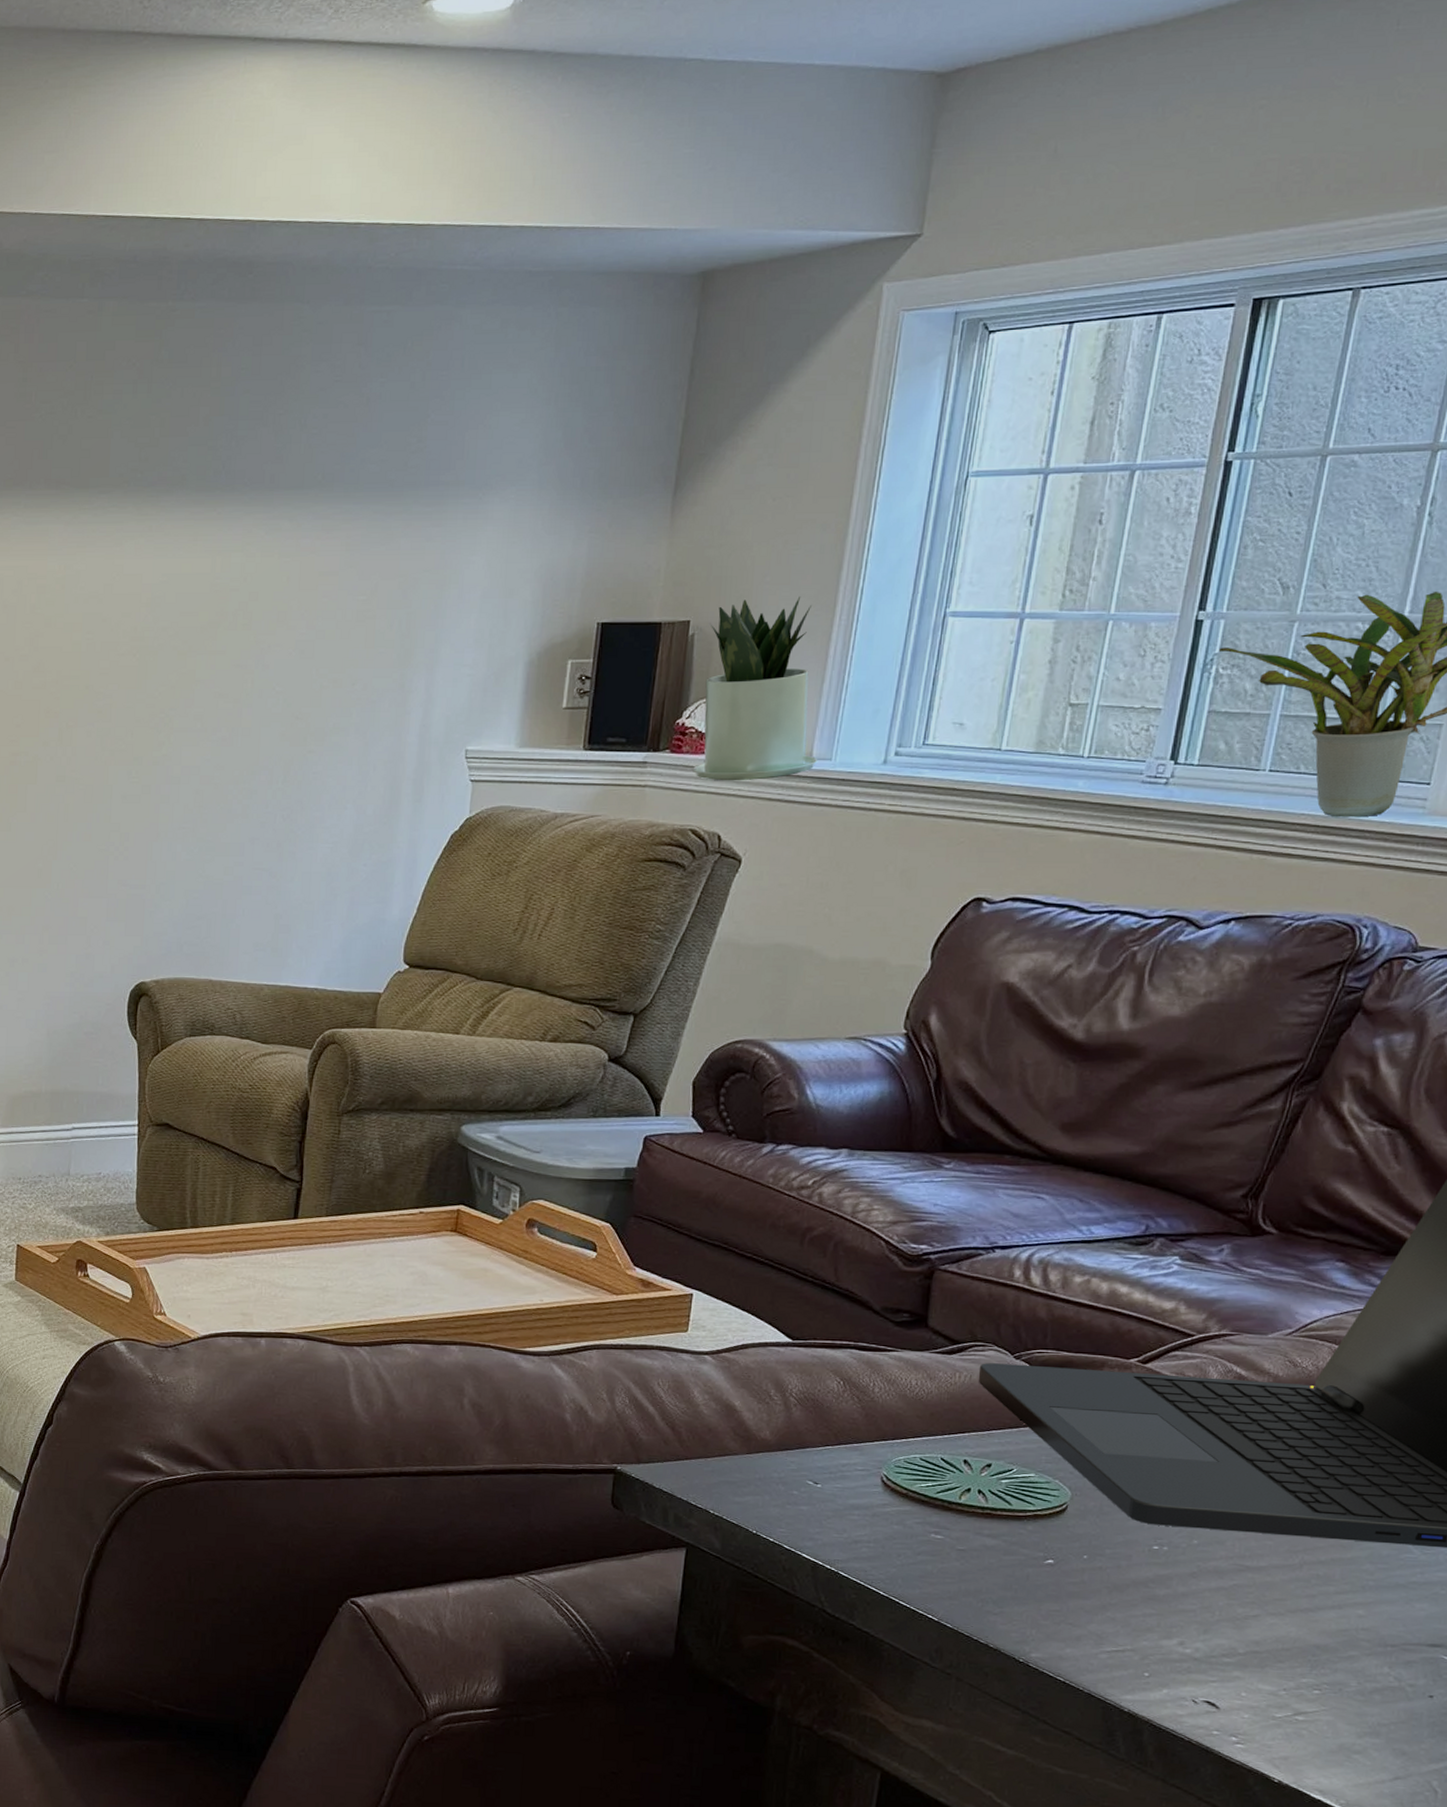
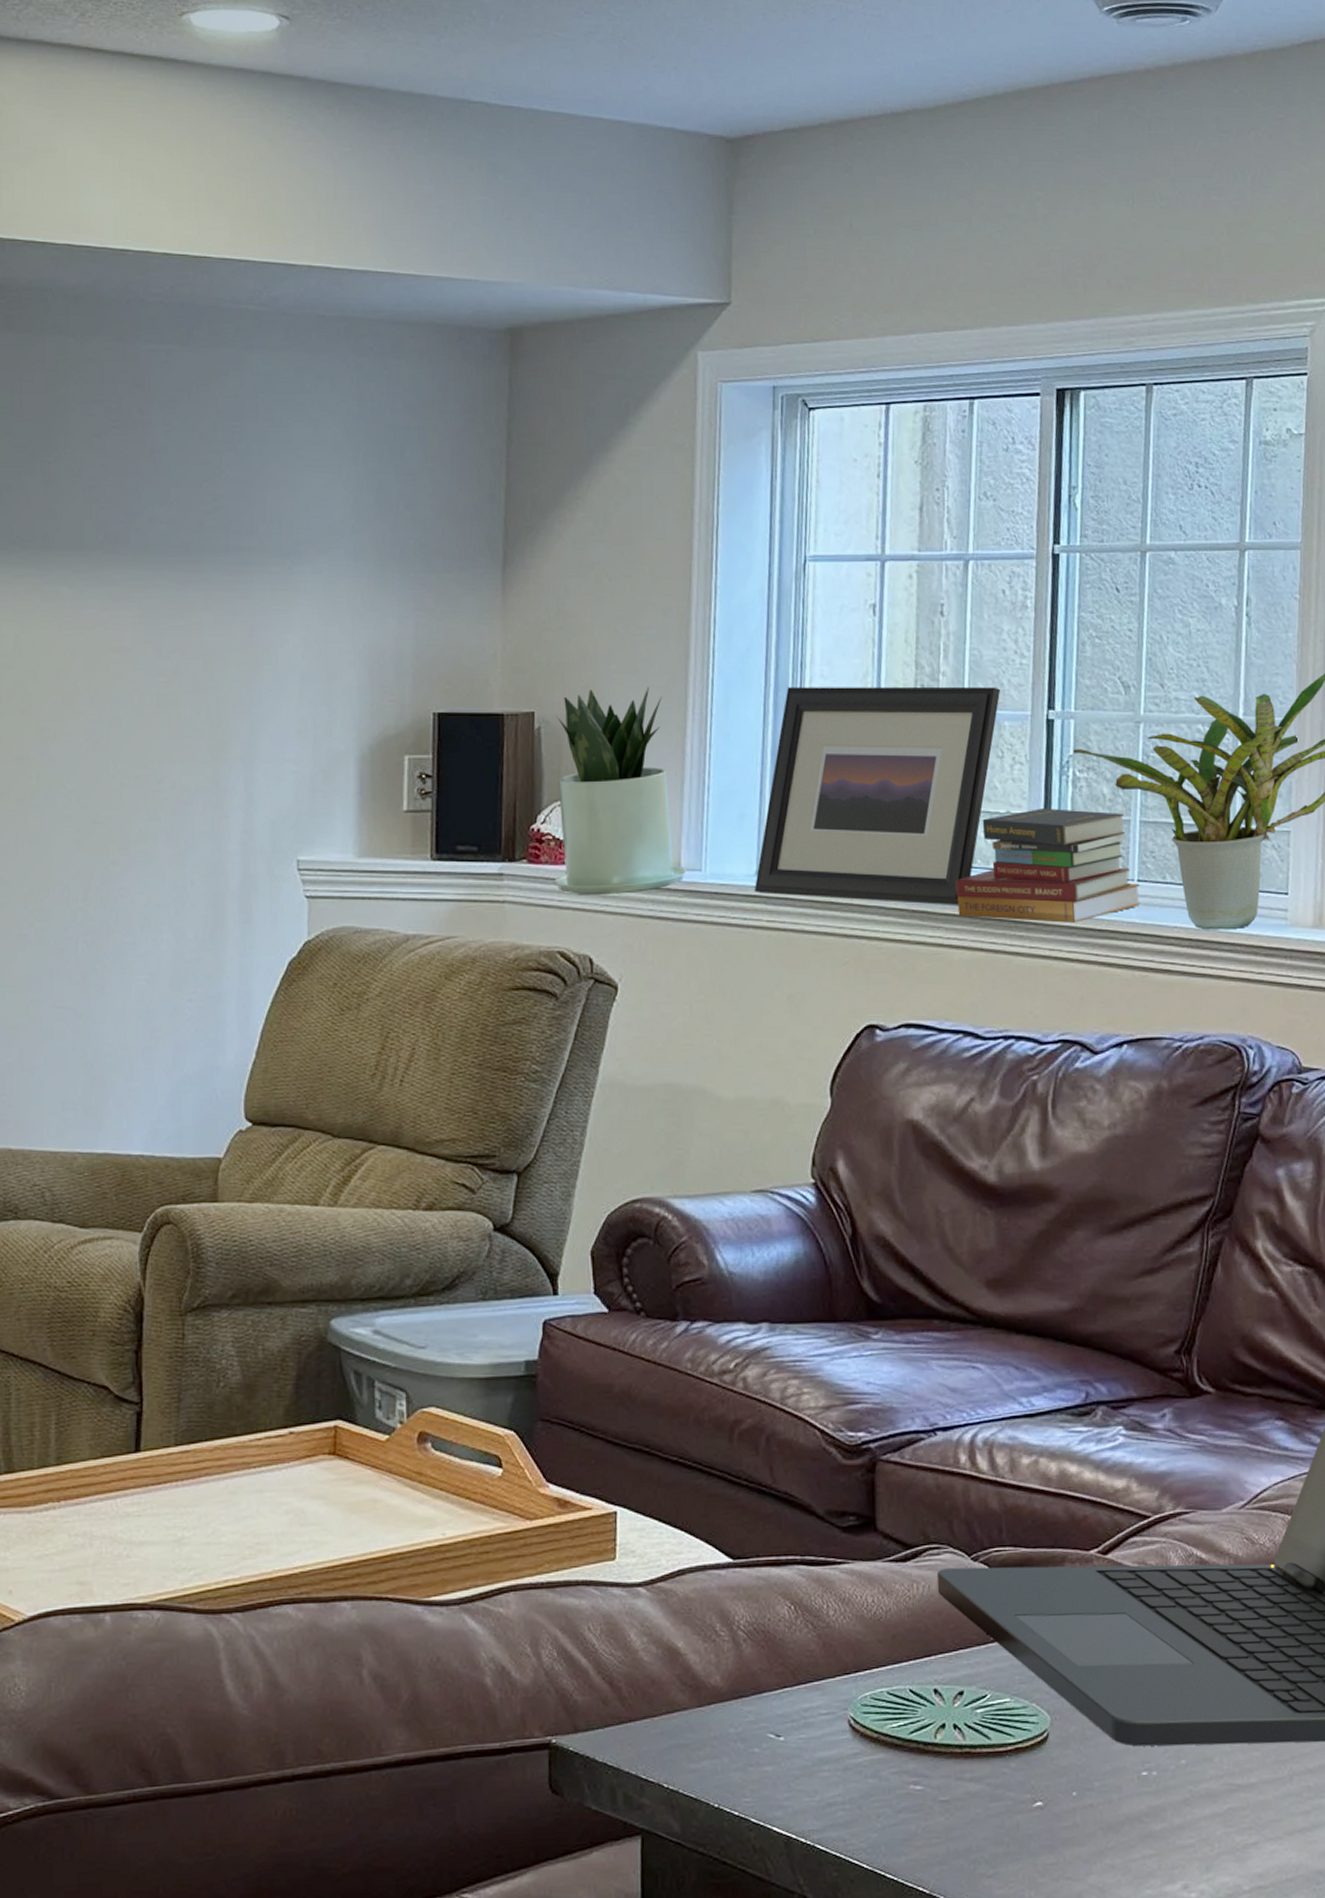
picture frame: none [879,590,1152,793] -> present [754,686,1001,907]
books: none [1078,703,1270,809] -> present [955,809,1140,923]

